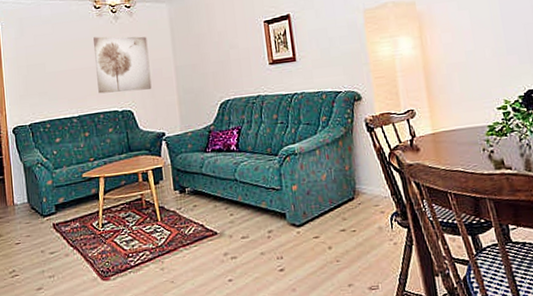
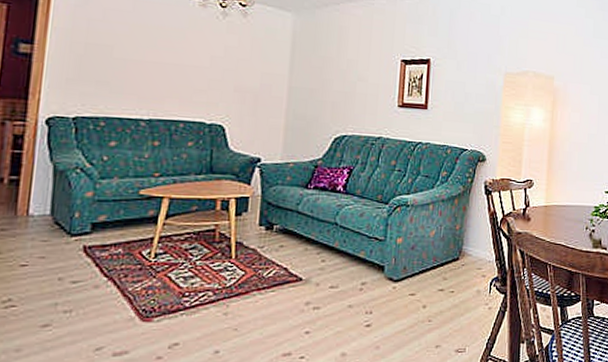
wall art: present [93,36,152,94] -> none [183,30,260,106]

